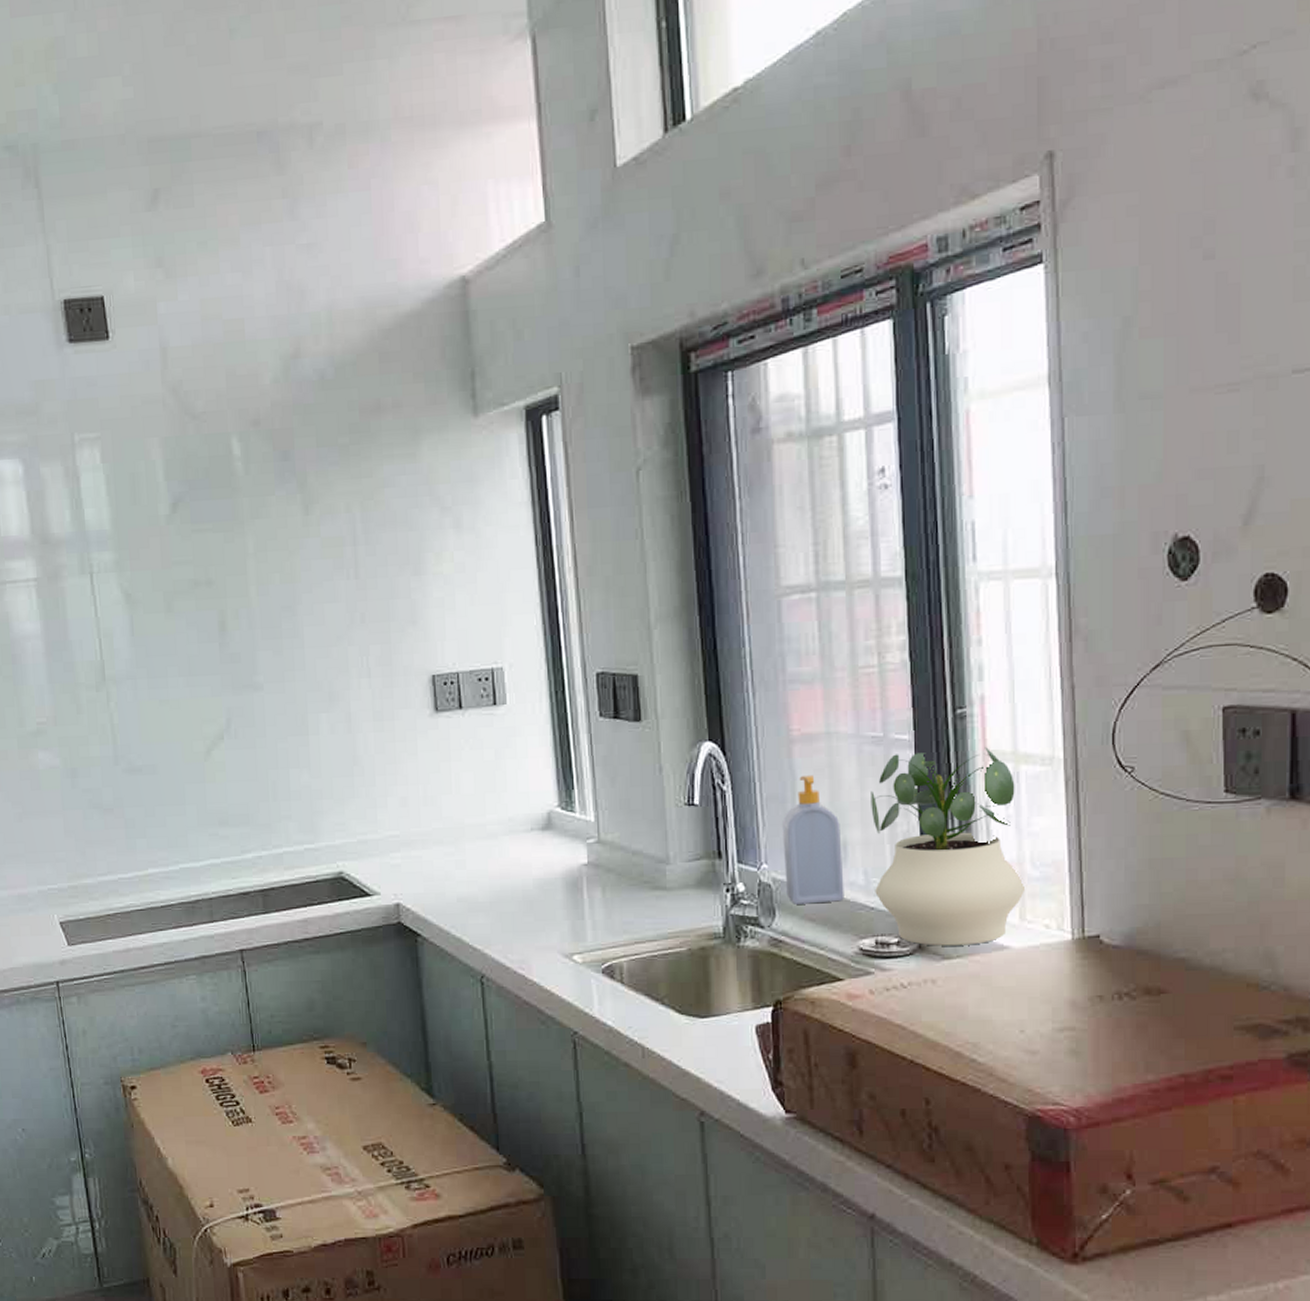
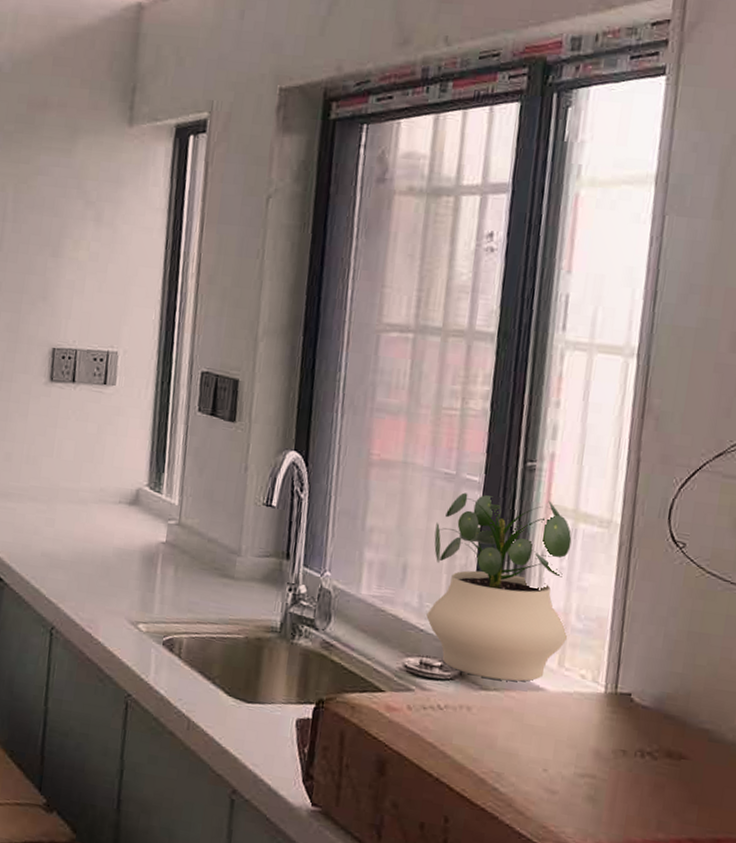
soap bottle: present [782,774,844,904] -> none [344,497,404,619]

